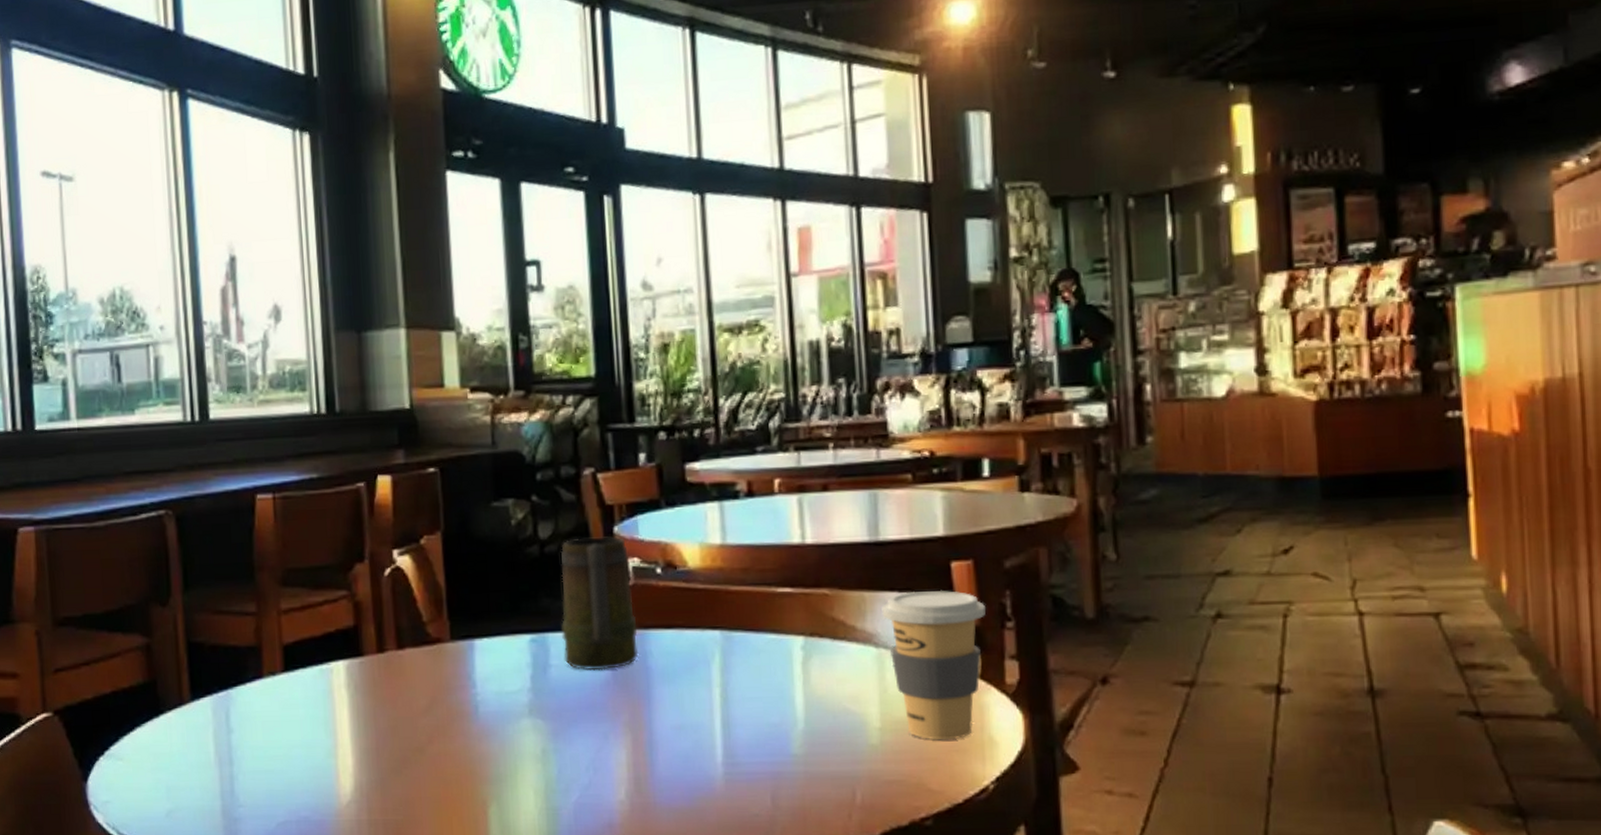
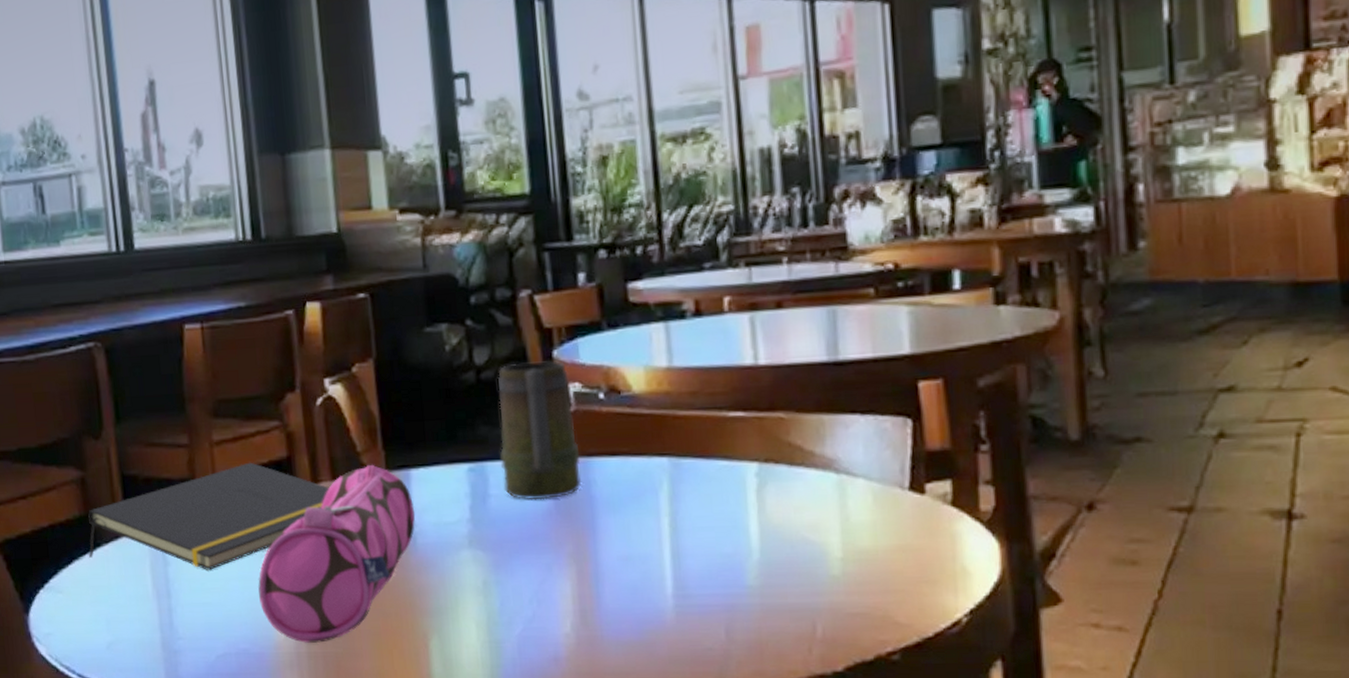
notepad: none [151,630,395,738] -> present [88,462,330,570]
pencil case: none [321,634,478,810] -> present [258,464,415,643]
coffee cup: present [881,591,986,740] -> none [842,412,957,571]

